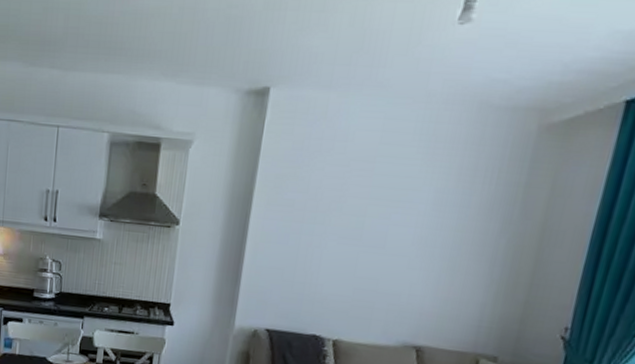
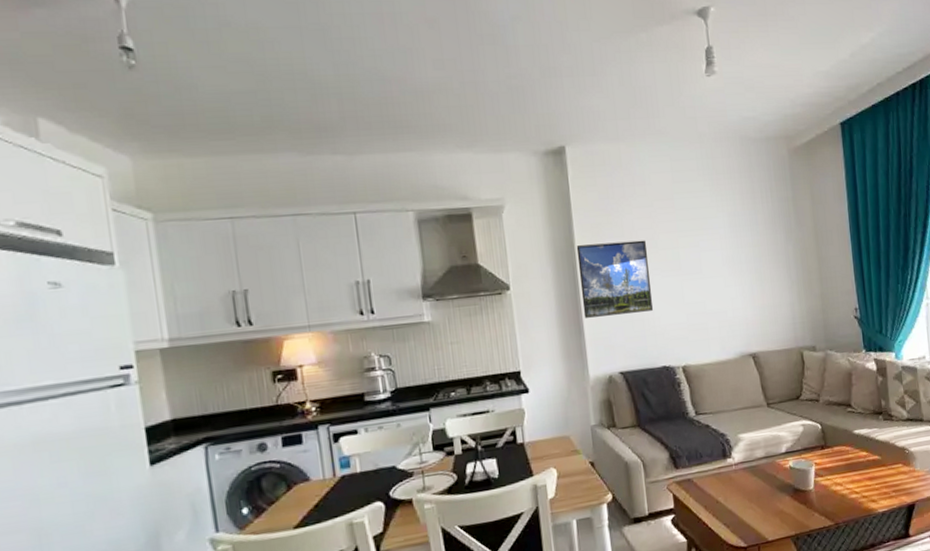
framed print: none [244,194,331,276] -> present [576,240,653,318]

